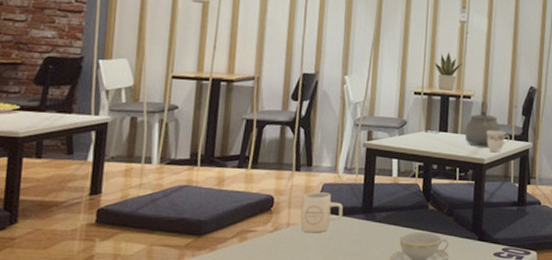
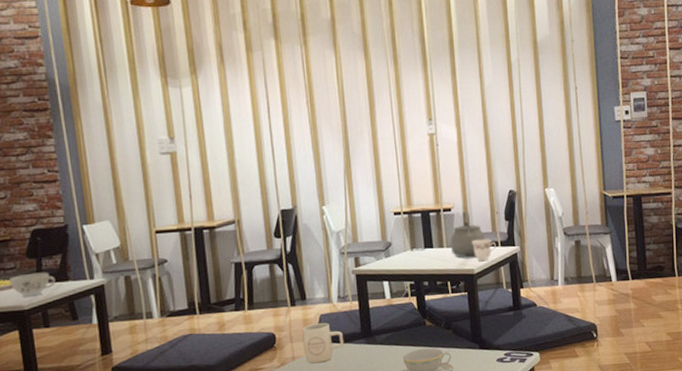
teacup: none [10,100,59,125] -> present [9,272,56,298]
potted plant: present [435,52,463,91] -> none [410,167,438,207]

